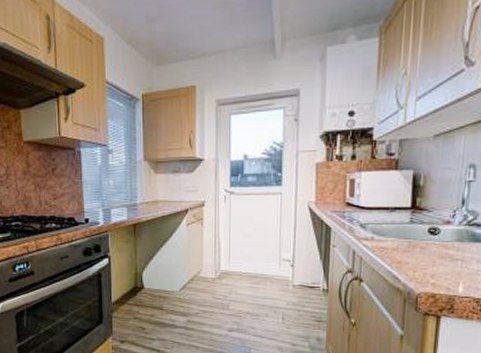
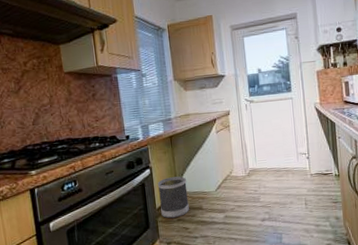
wastebasket: none [115,270,148,316] -> present [157,176,189,219]

